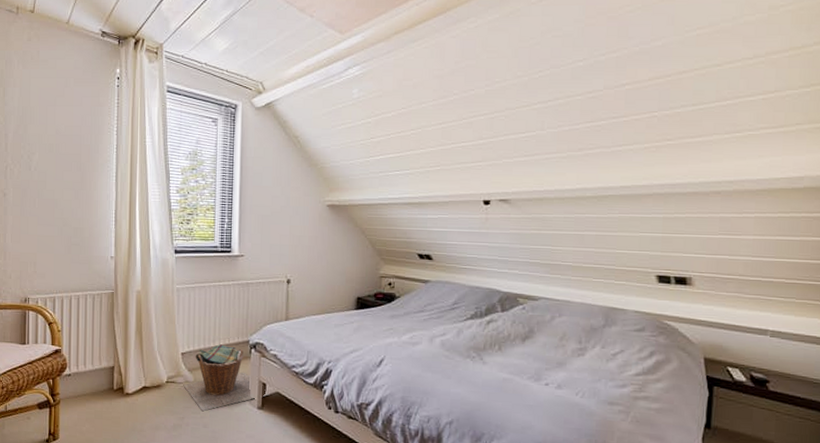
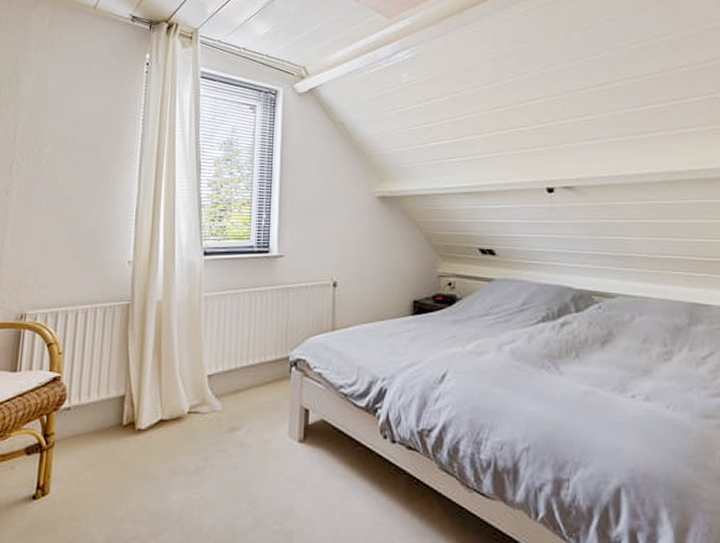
laundry basket: present [183,344,270,412] -> none [209,363,314,449]

